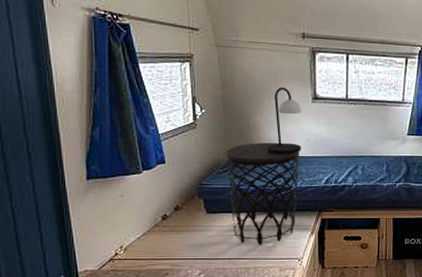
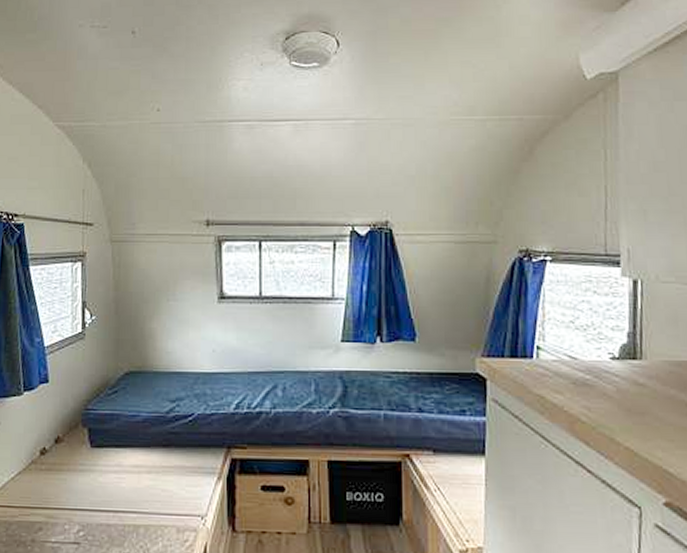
side table: present [226,142,300,245] -> none [116,354,203,494]
table lamp: present [267,86,302,154] -> none [163,285,206,370]

